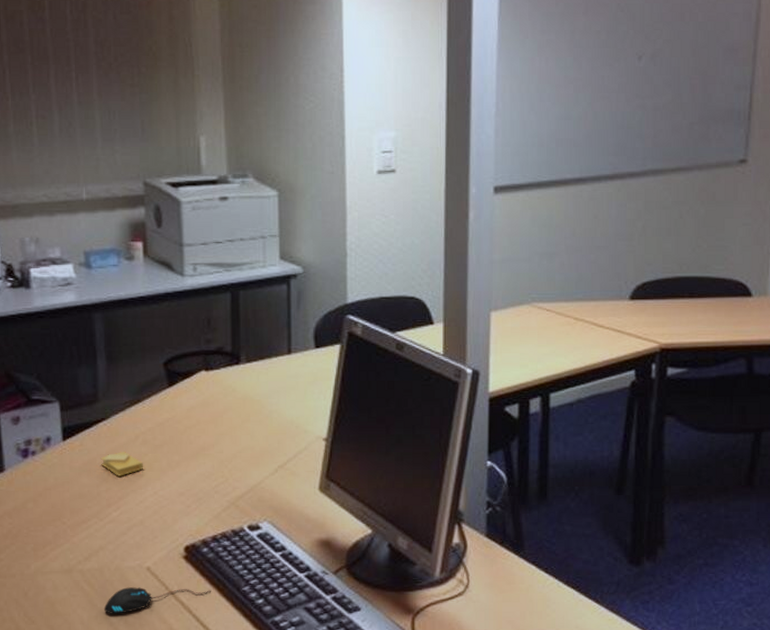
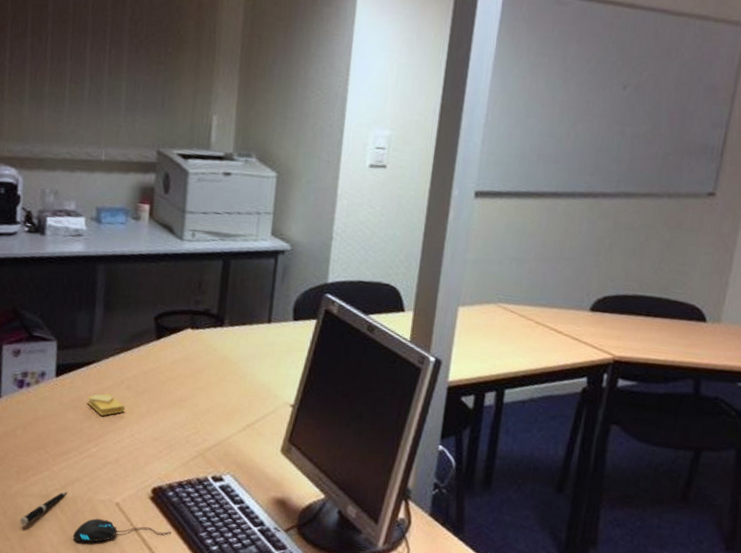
pen: none [43,562,92,606] -> present [19,491,67,526]

